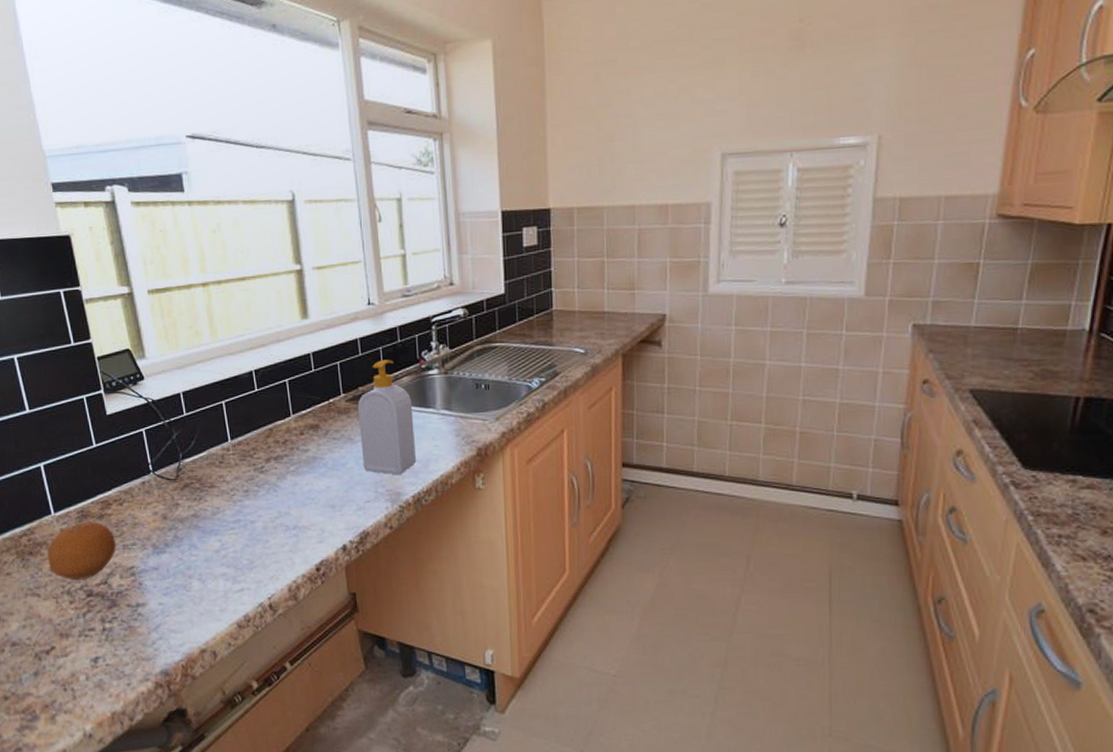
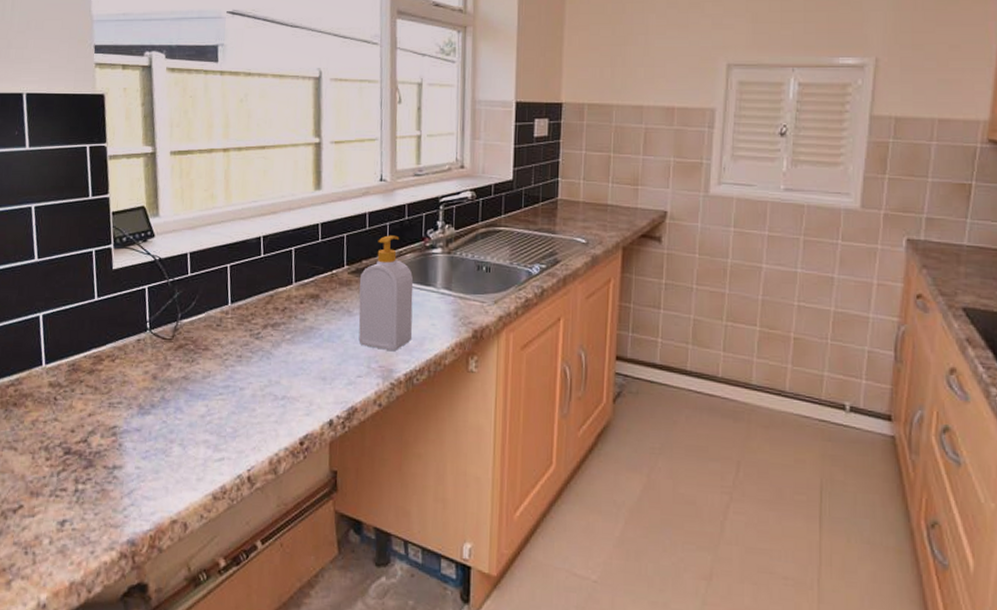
fruit: present [47,521,117,580] -> none [31,376,103,436]

